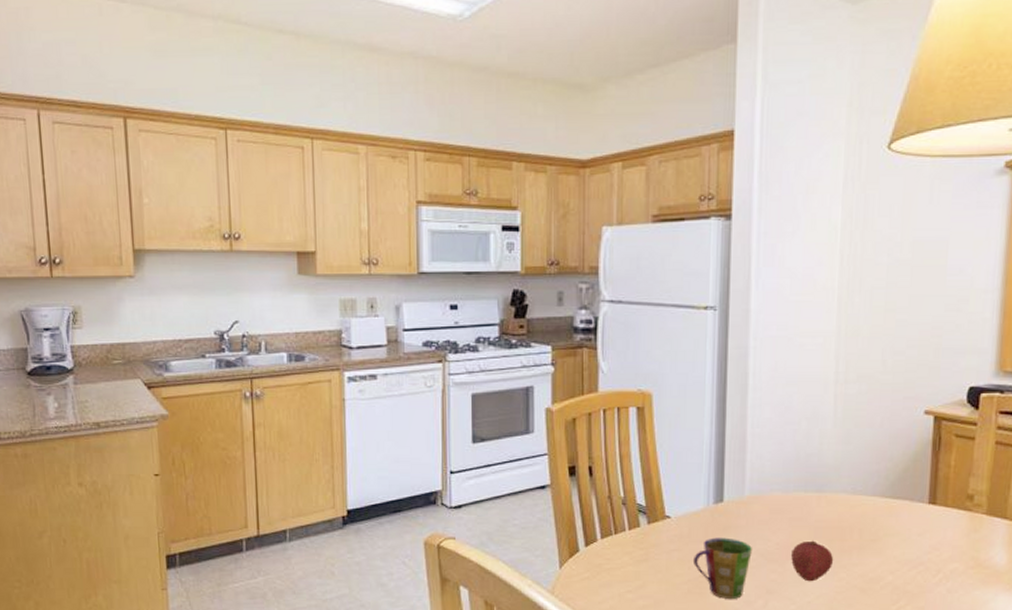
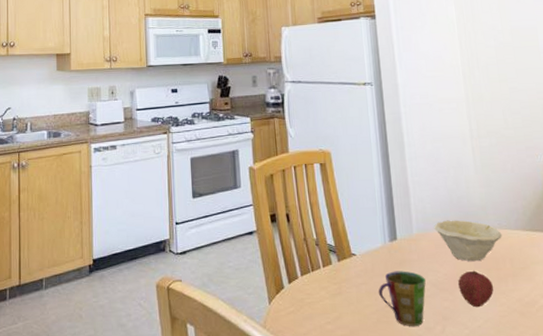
bowl: none [771,481,855,529] -> present [434,220,502,261]

